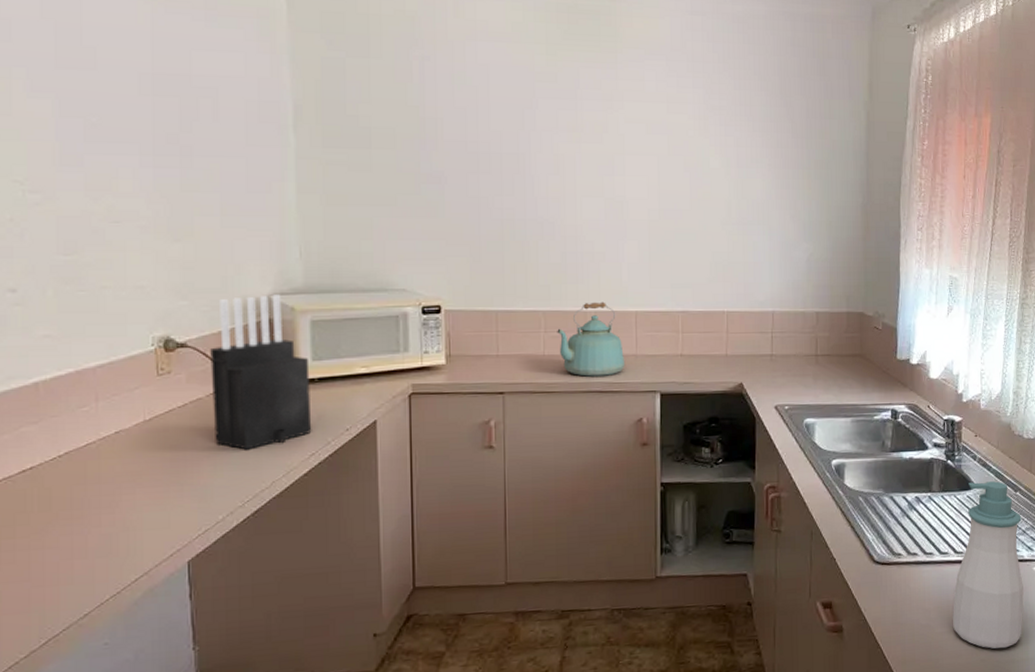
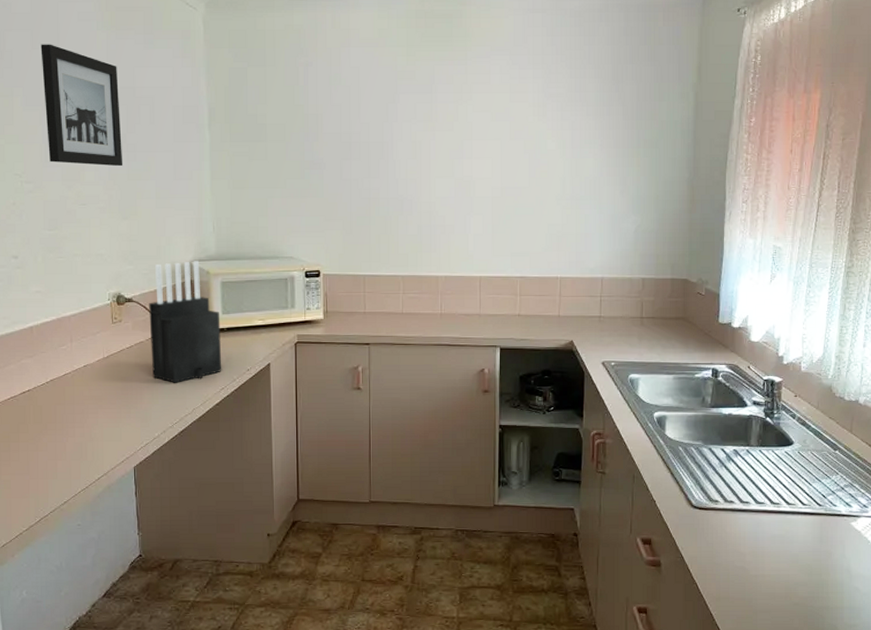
wall art: none [54,13,175,175] -> present [40,44,123,167]
kettle: present [557,302,625,377] -> none [413,268,470,332]
soap bottle: present [953,481,1024,649] -> none [767,439,840,595]

